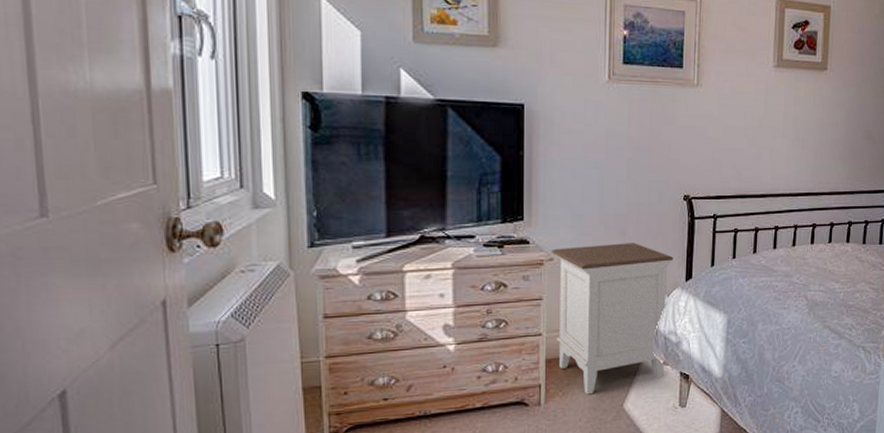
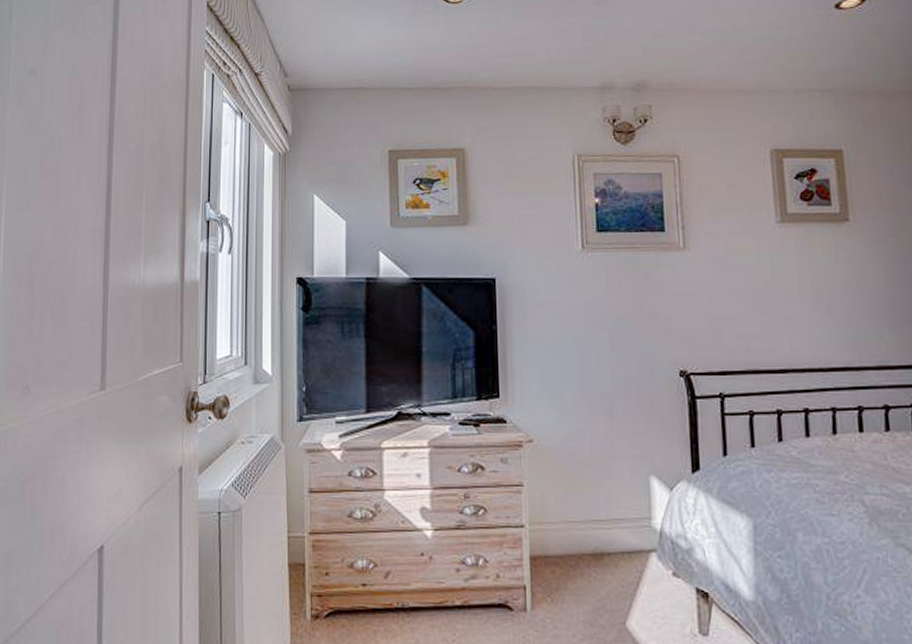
nightstand: present [551,242,674,395] -> none [530,424,675,605]

